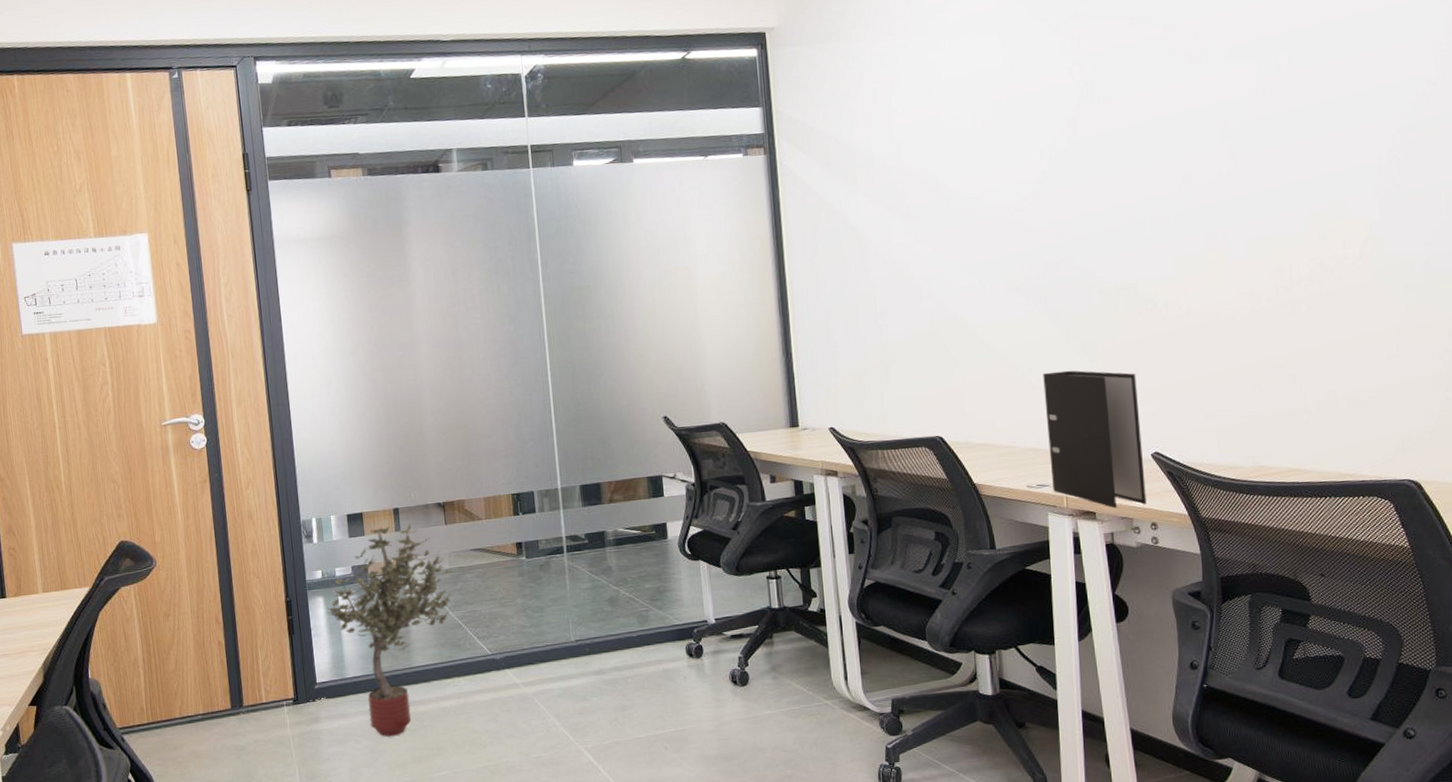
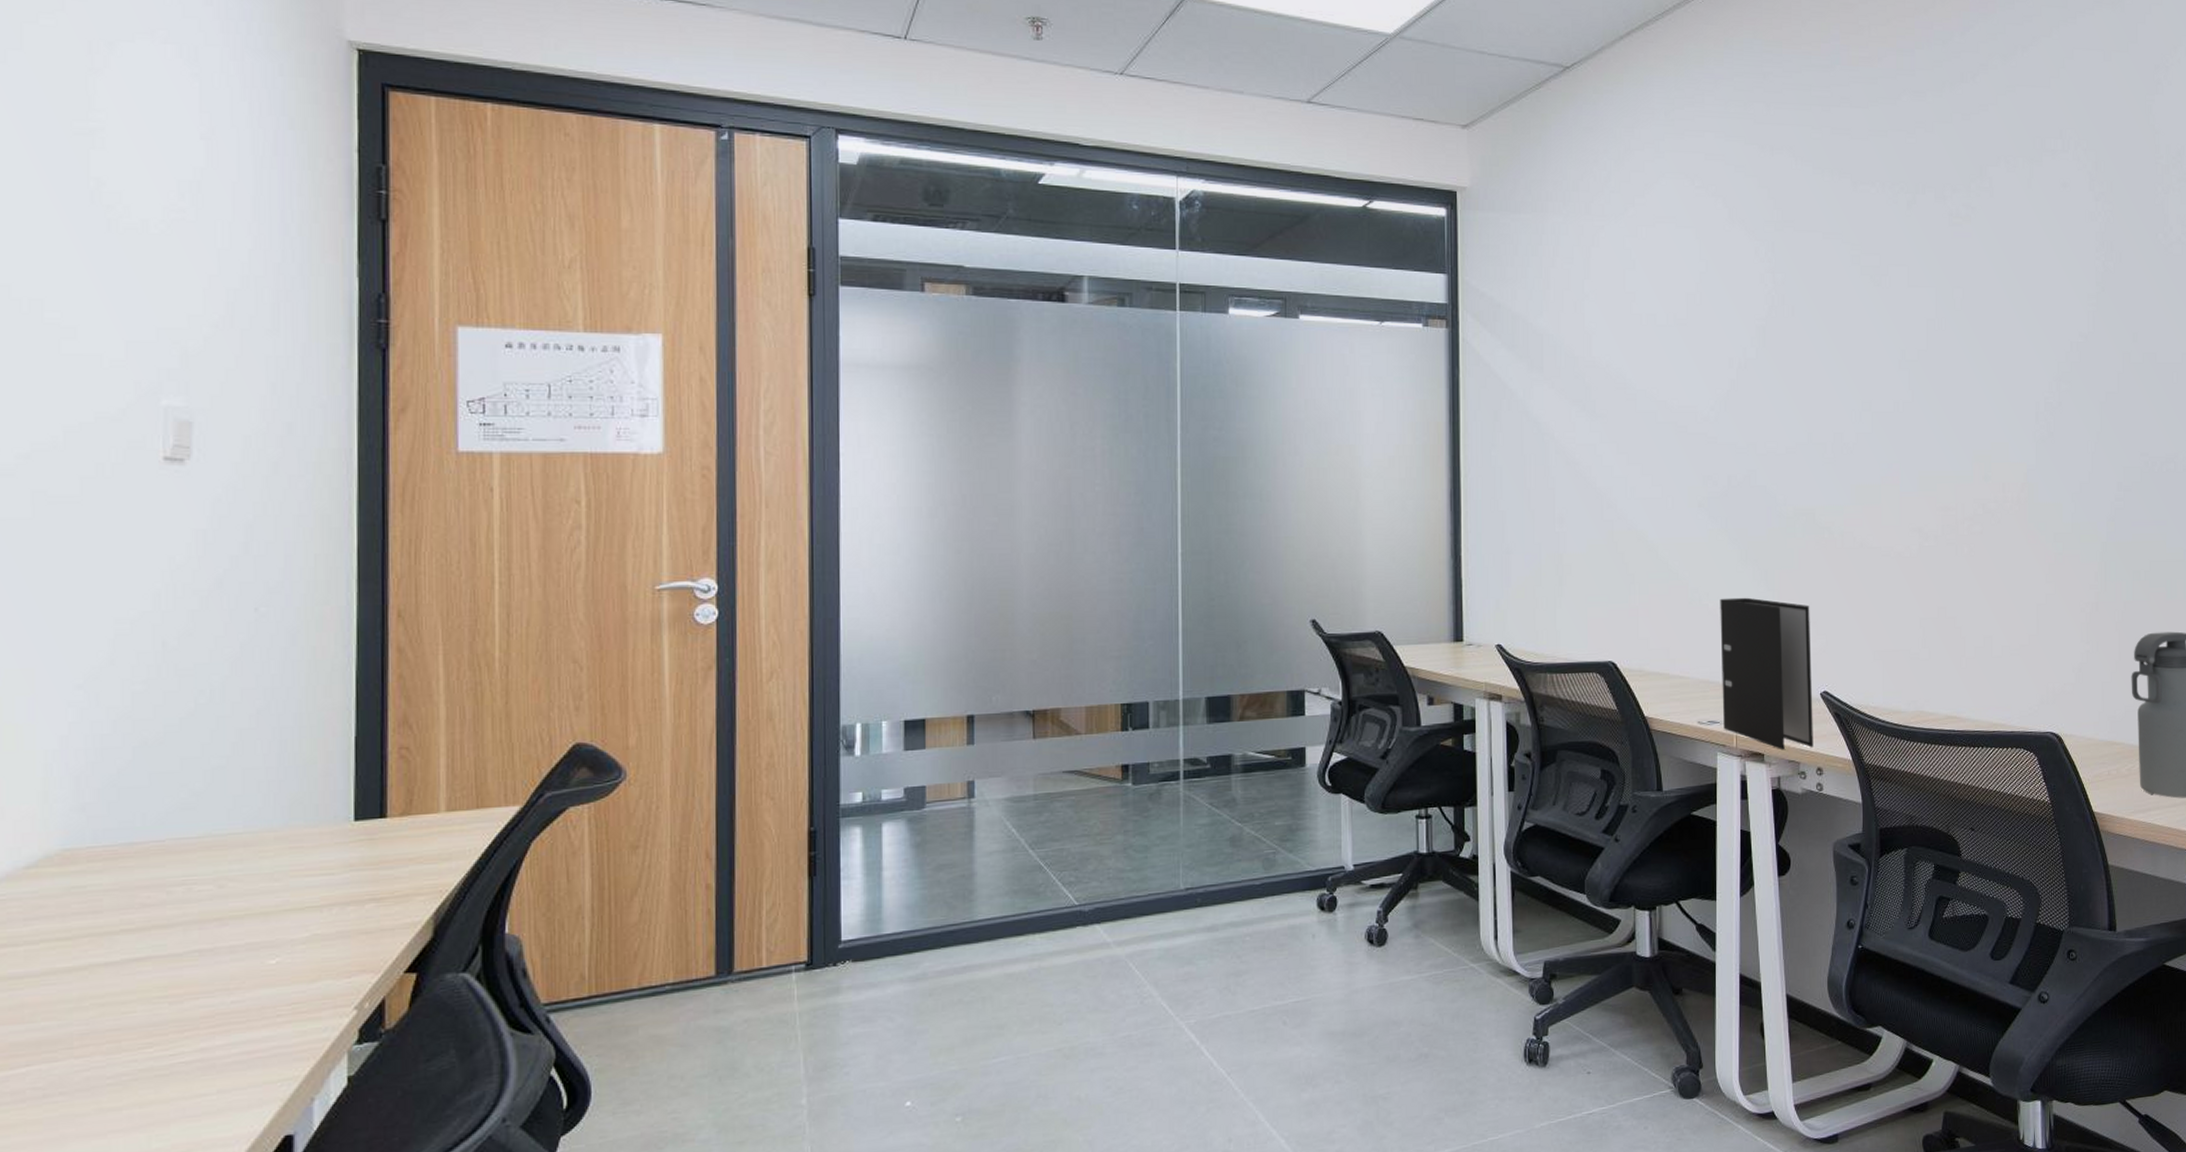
potted tree: present [327,524,451,737] -> none [864,736,1035,1013]

